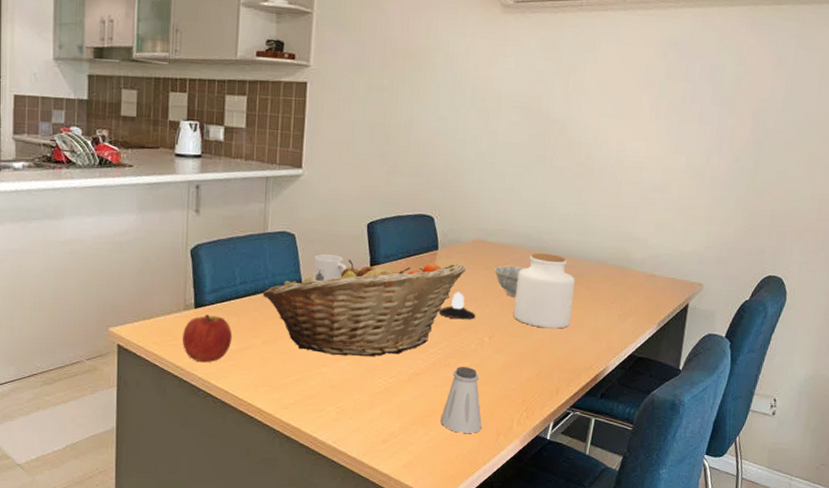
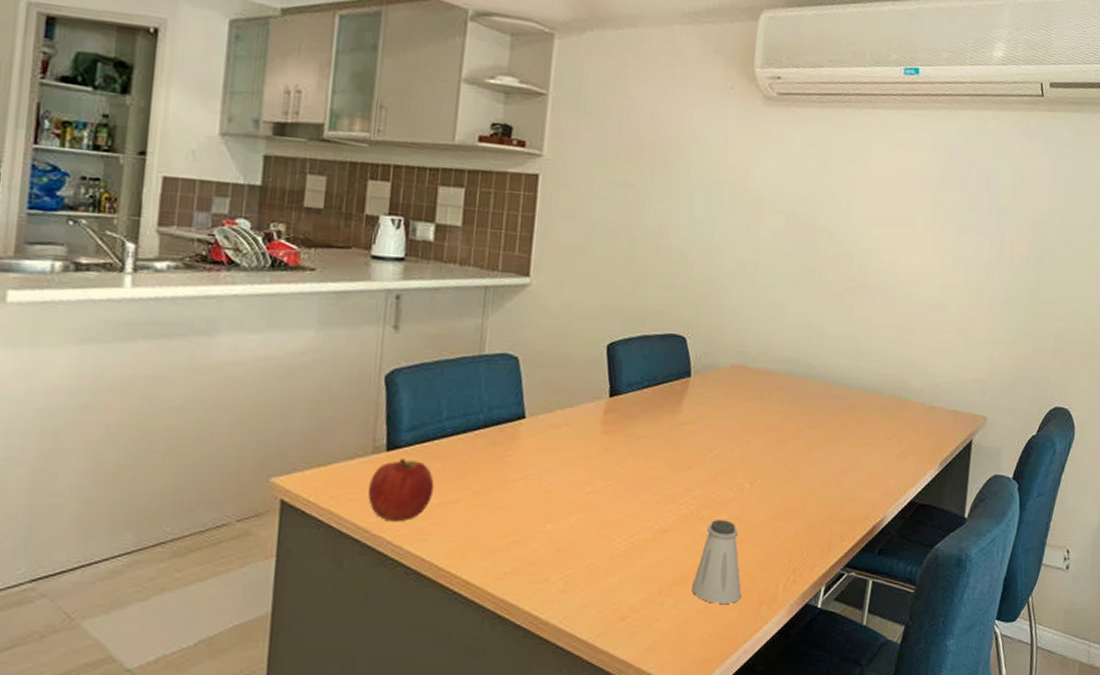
fruit basket: present [262,259,466,357] -> none [474,388,723,510]
mug: present [313,254,348,282] -> none [539,382,582,416]
candle: present [438,291,475,320] -> none [690,427,734,462]
bowl: present [494,265,526,298] -> none [756,395,793,434]
jar: present [513,253,575,329] -> none [777,381,848,472]

